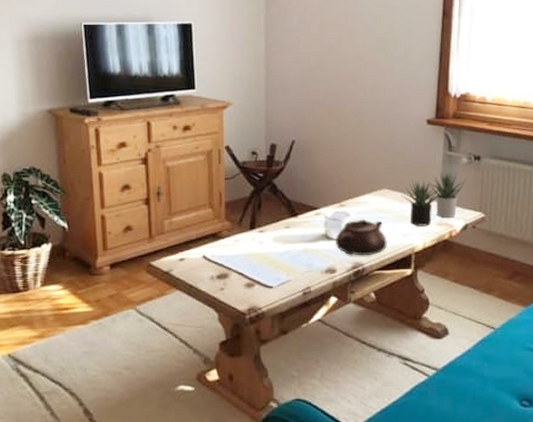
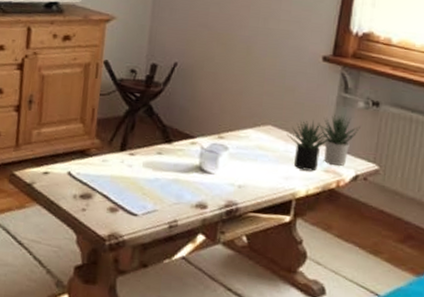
teapot: present [335,219,387,256] -> none [209,154,266,195]

